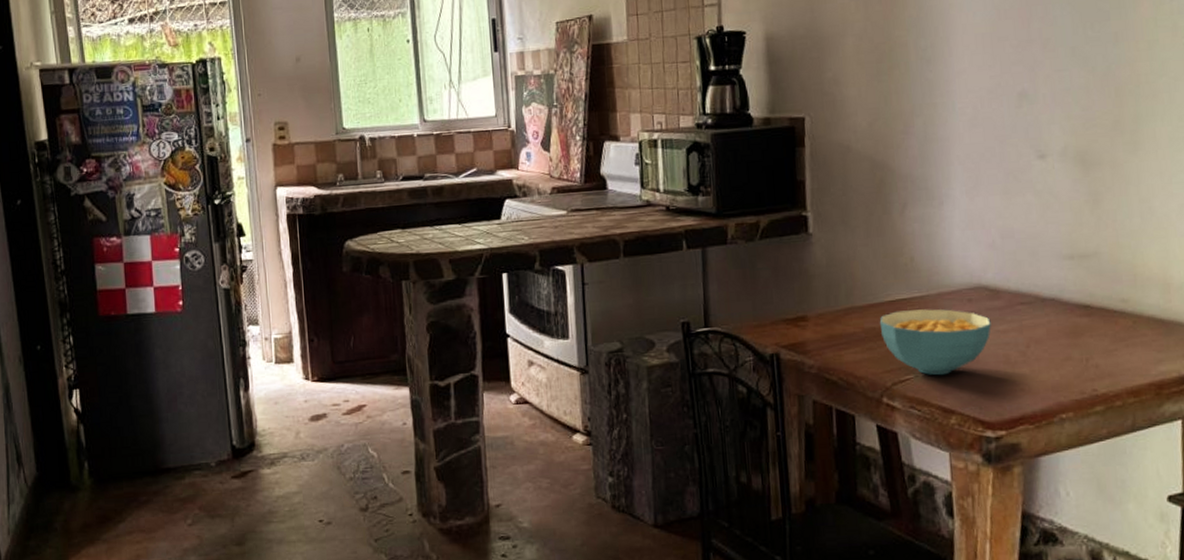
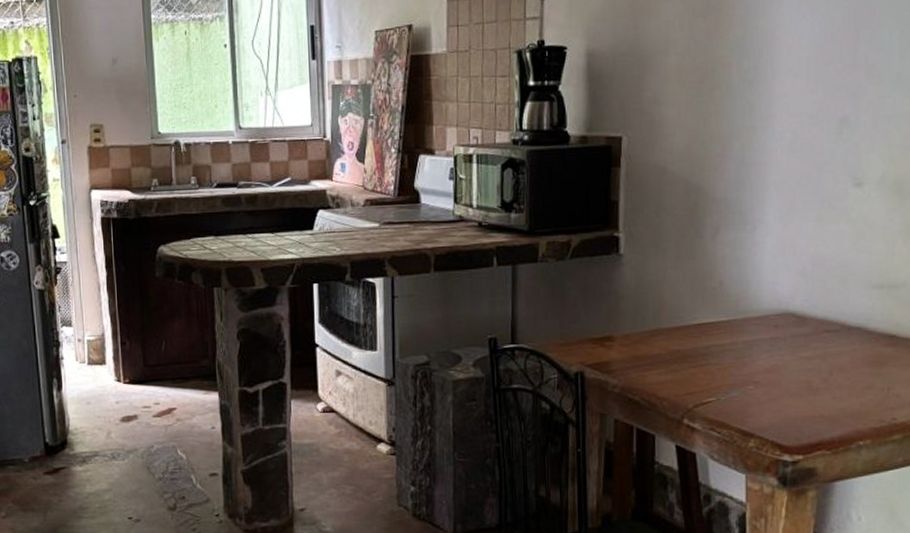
cereal bowl: present [879,309,991,376] -> none [685,333,796,399]

